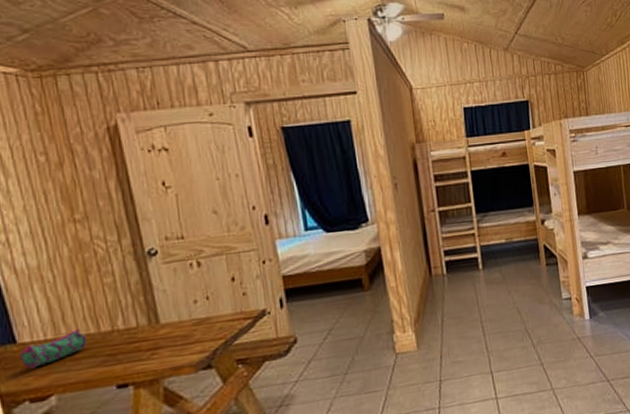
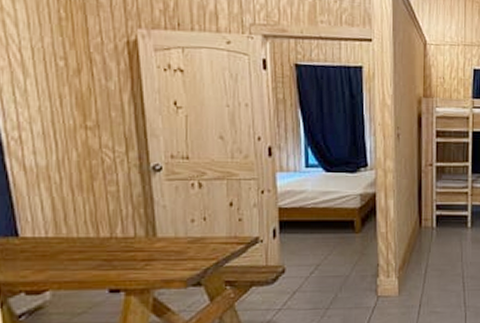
pencil case: present [19,329,87,369] -> none [20,232,86,263]

